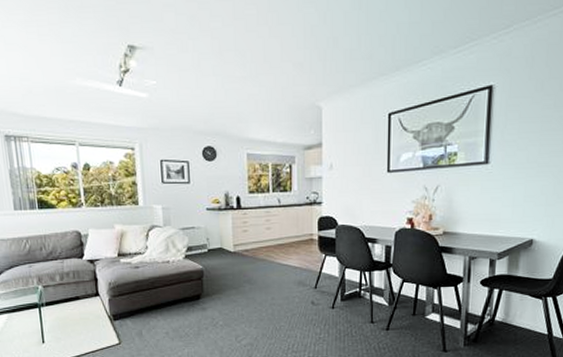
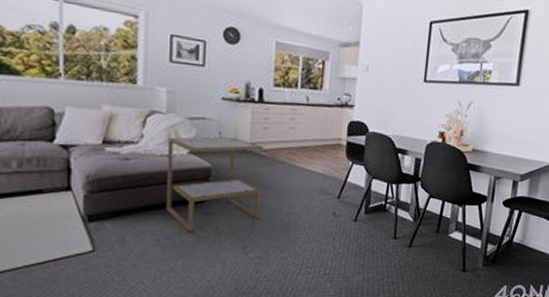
side table: none [166,241,247,325] -> present [167,137,263,232]

